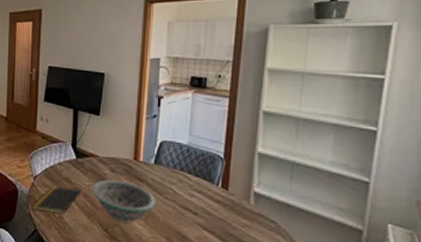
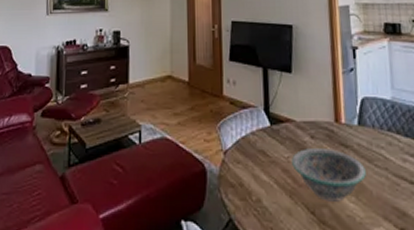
notepad: present [32,187,82,213] -> none [224,162,280,195]

